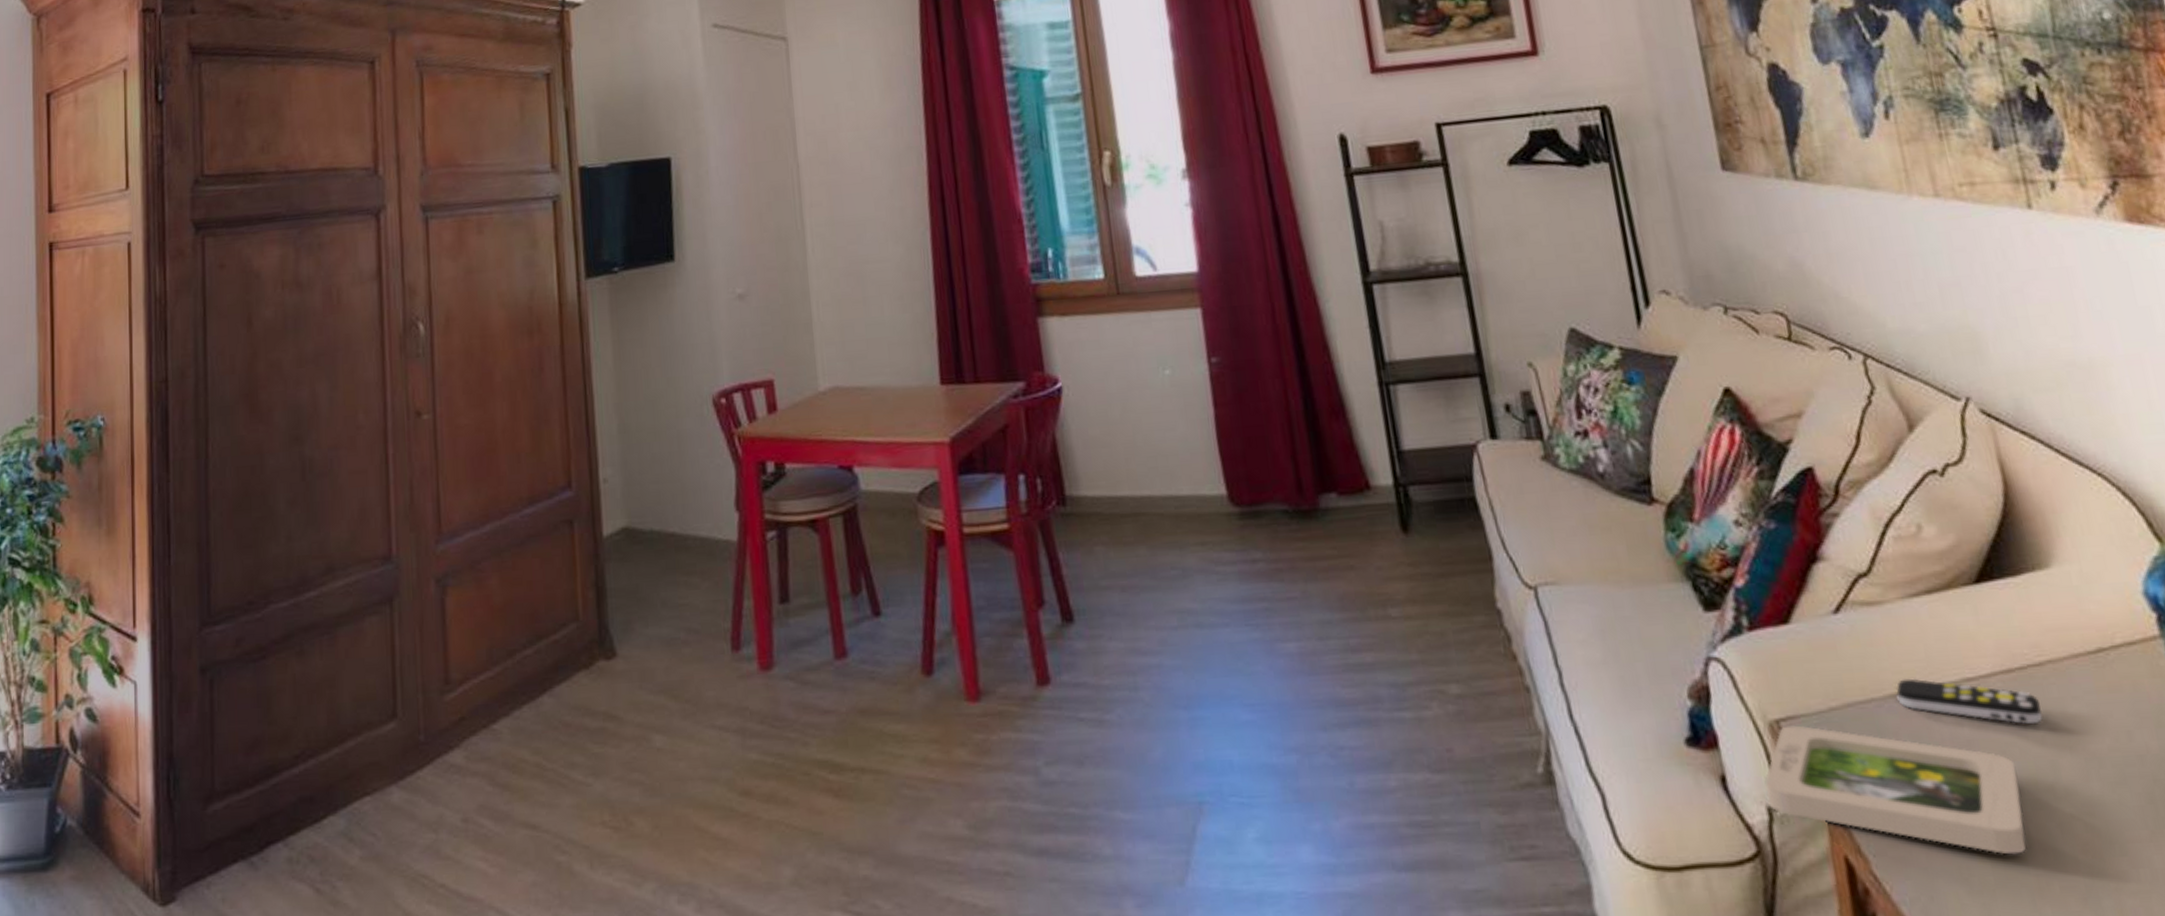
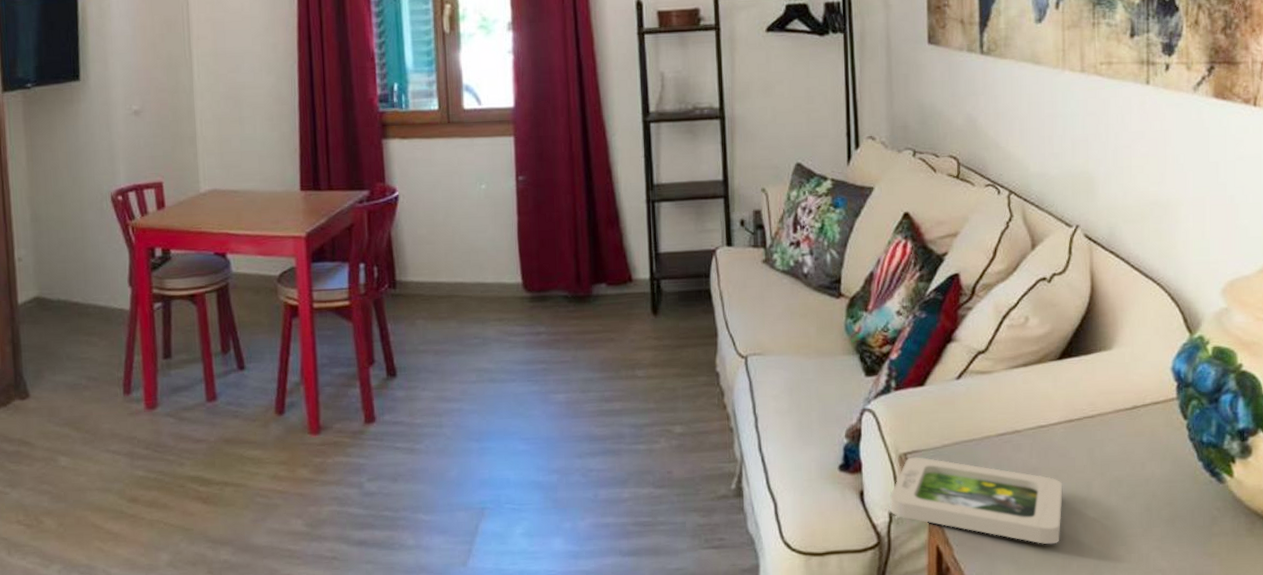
remote control: present [1895,678,2043,725] -> none [991,425,1087,458]

